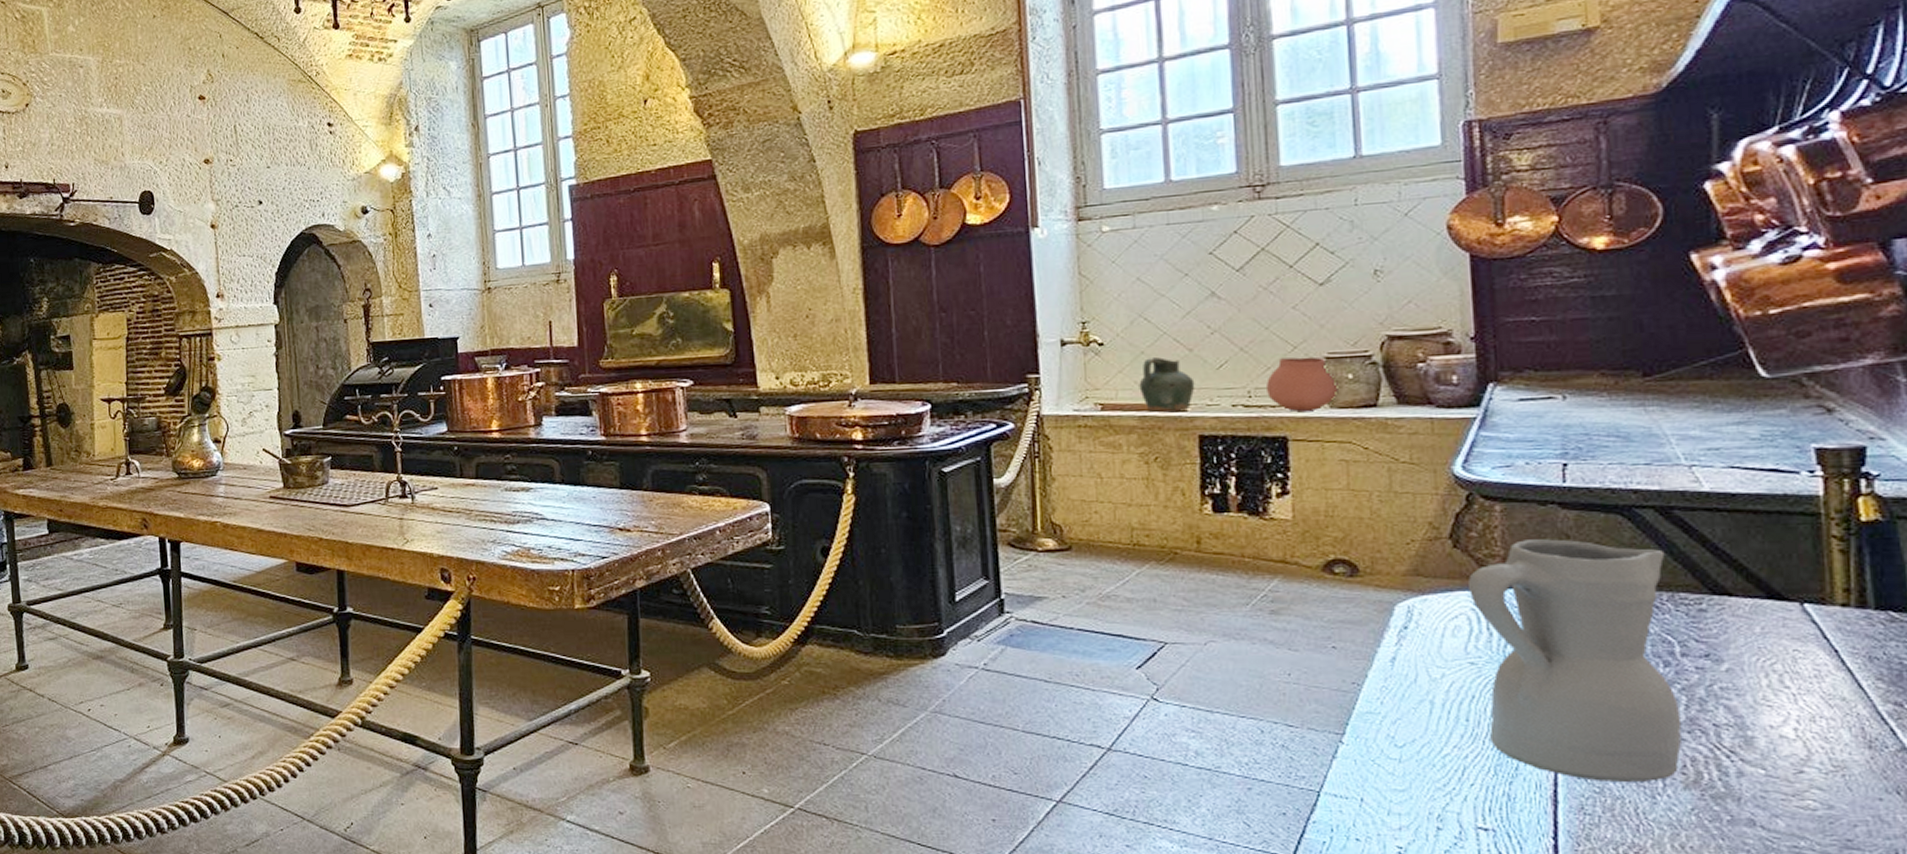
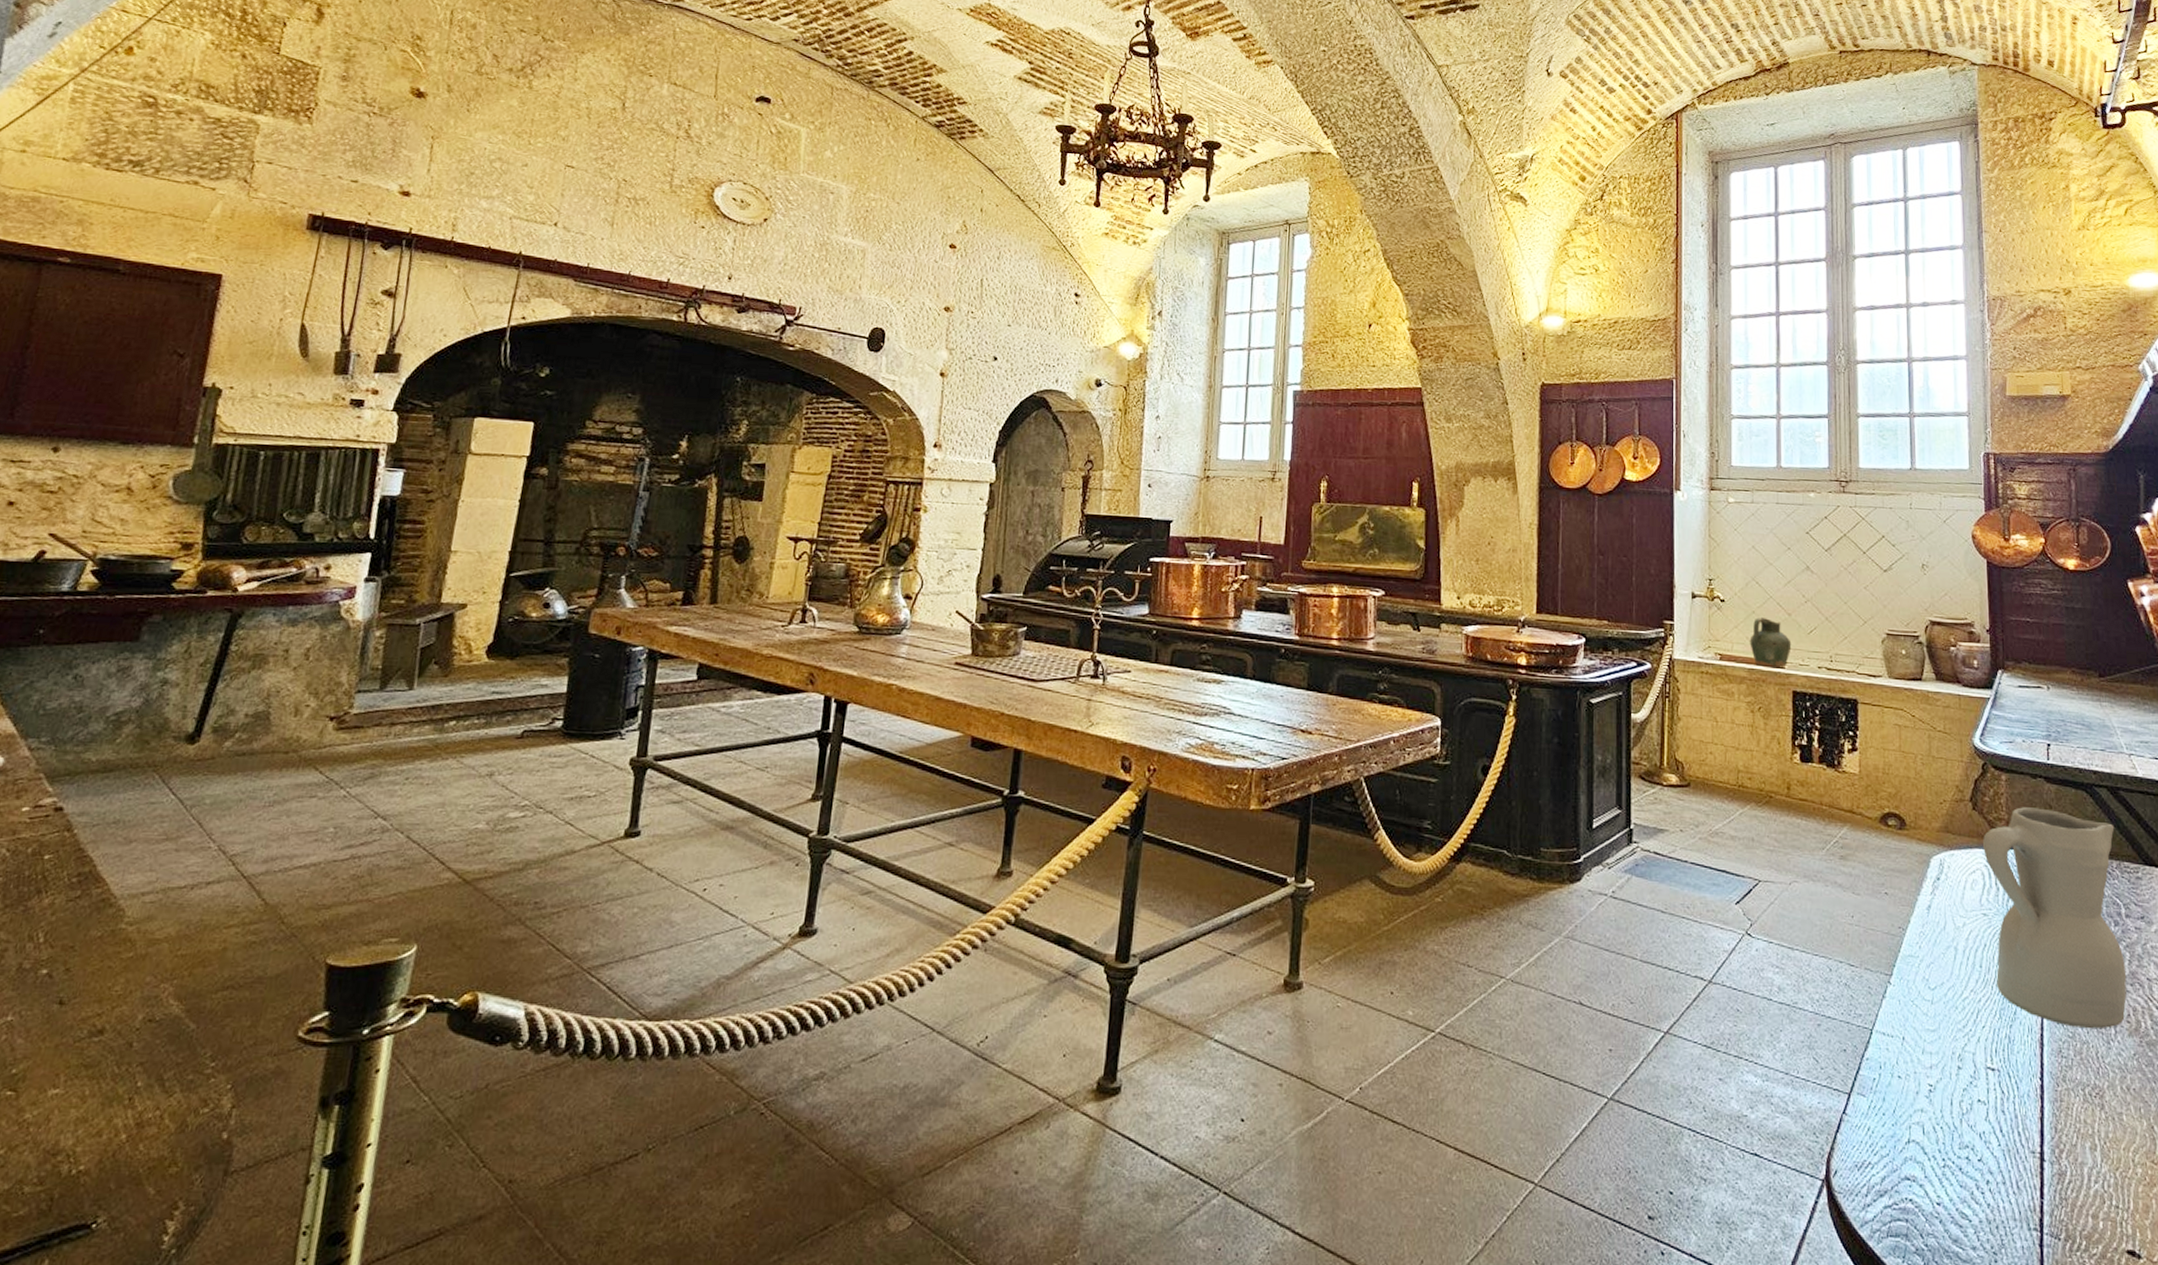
ceramic pot: present [1266,356,1339,411] -> none [1844,630,1895,679]

